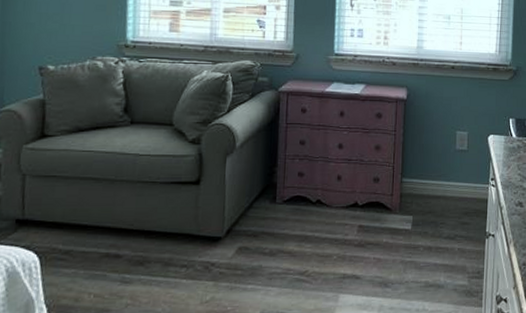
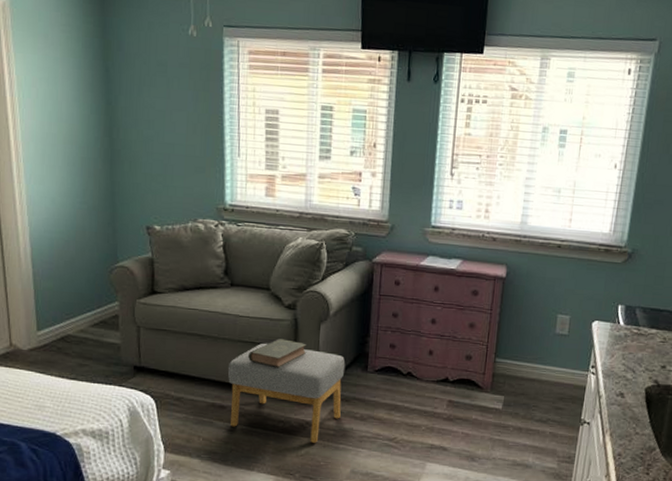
footstool: none [124,181,253,286] -> present [227,343,346,443]
book: none [148,176,212,207] -> present [248,339,306,367]

